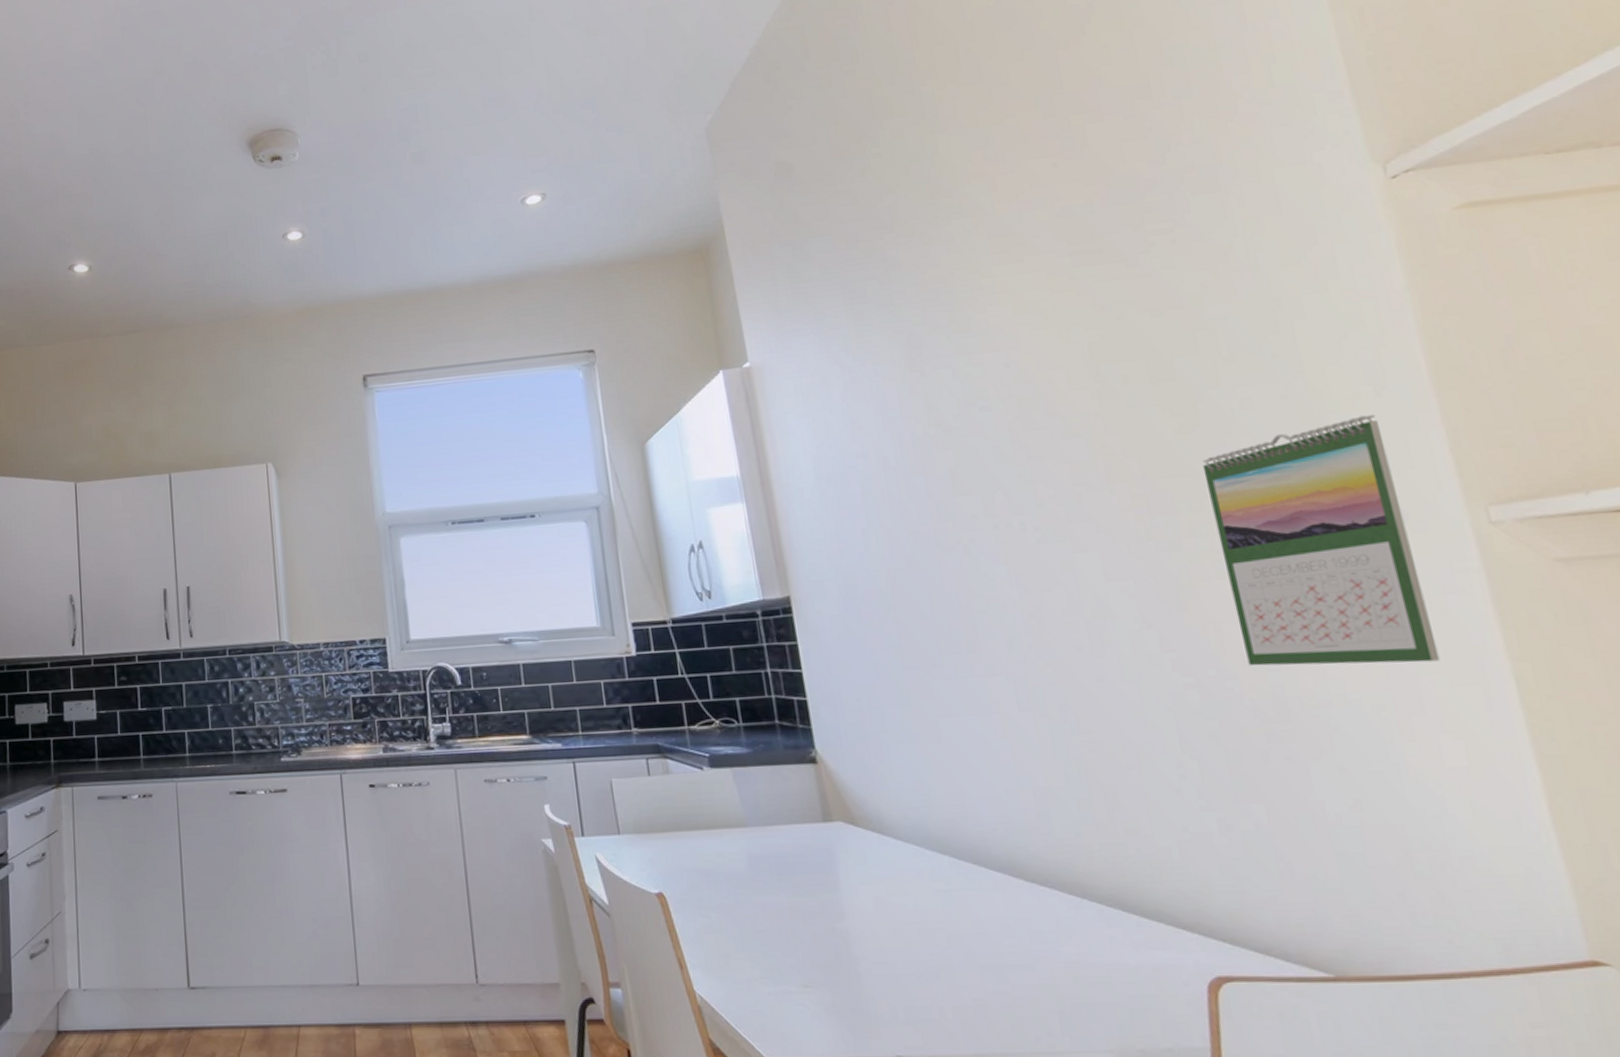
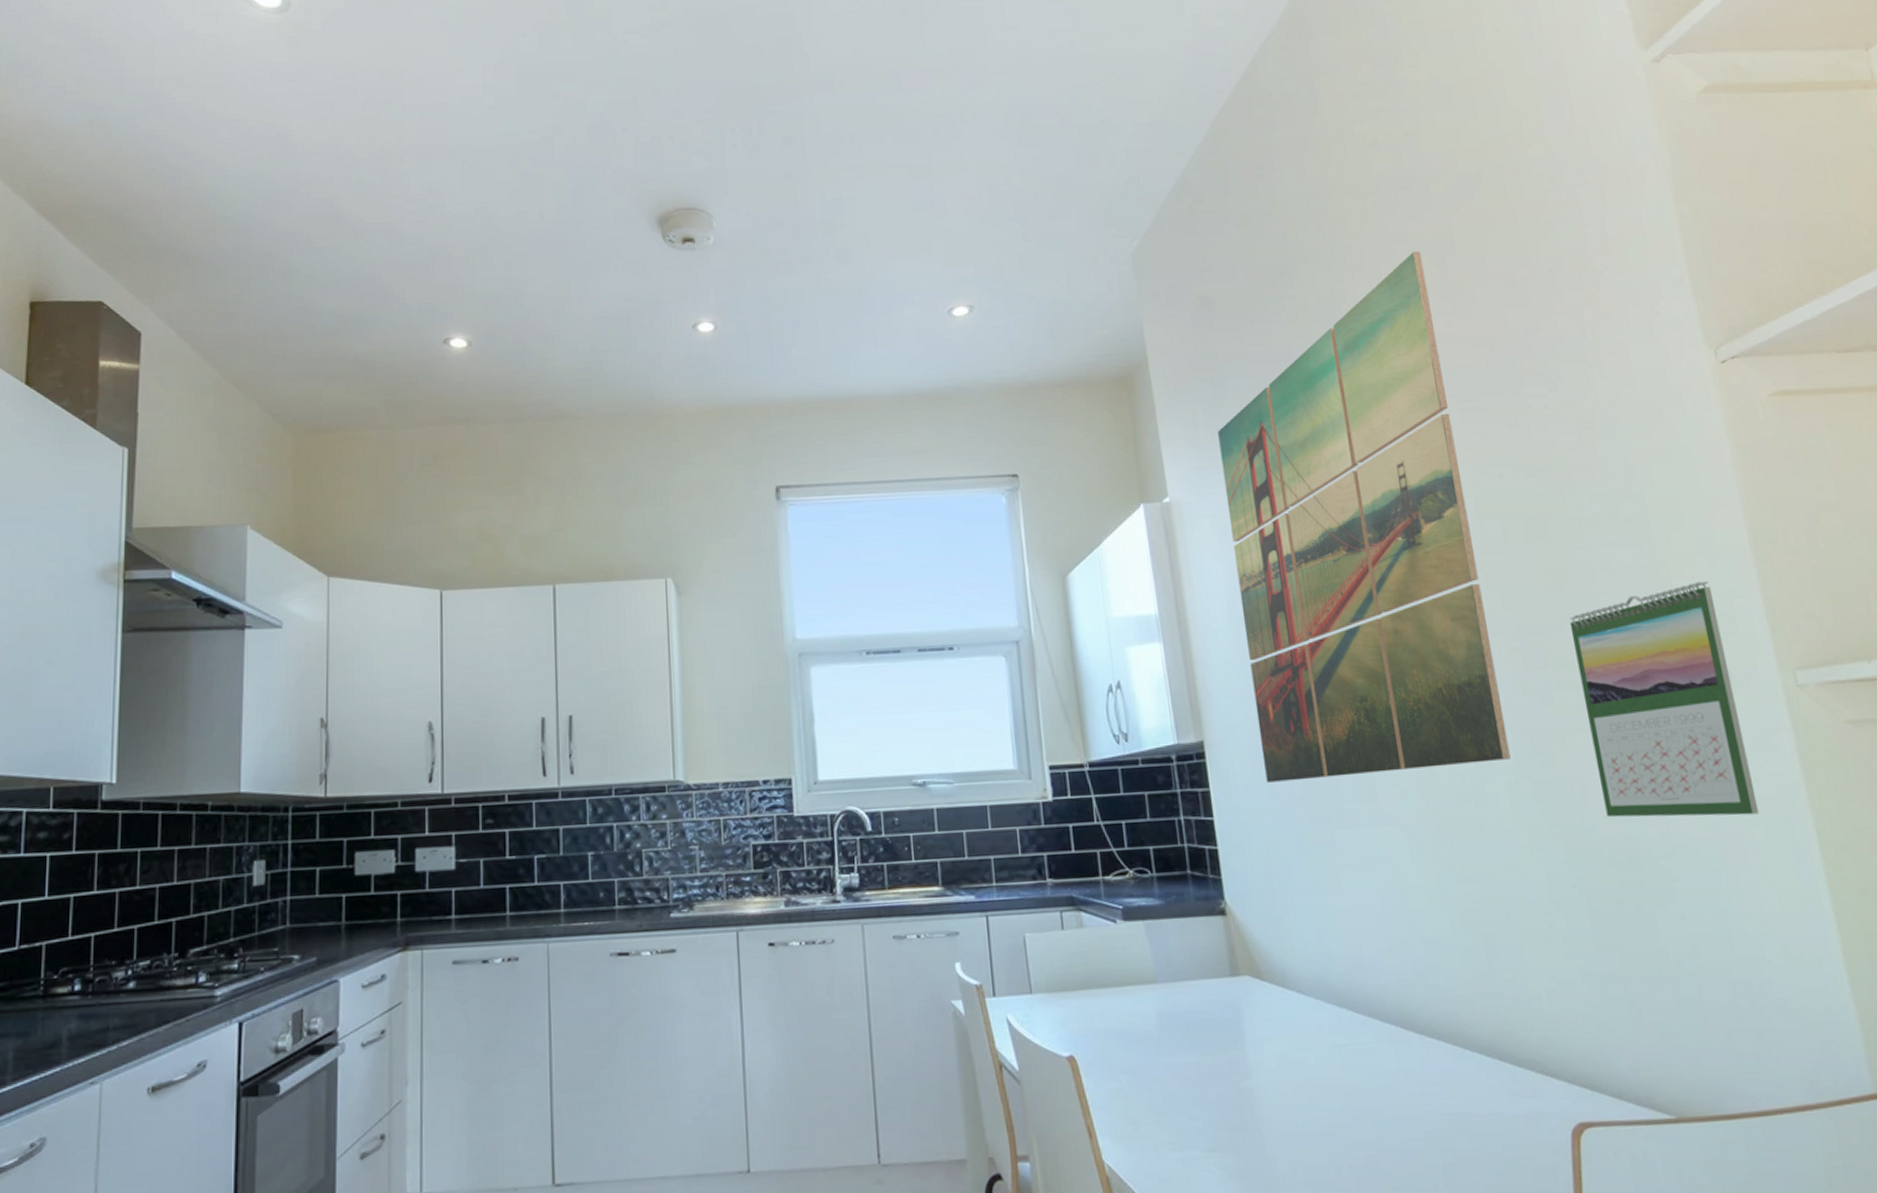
wall art: none [799,93,1133,635] -> present [1218,251,1511,783]

